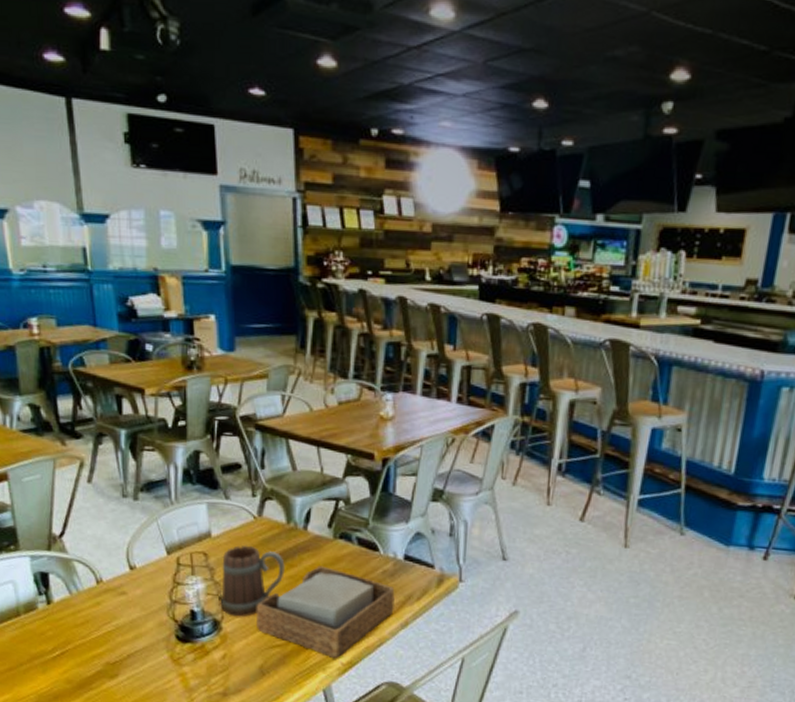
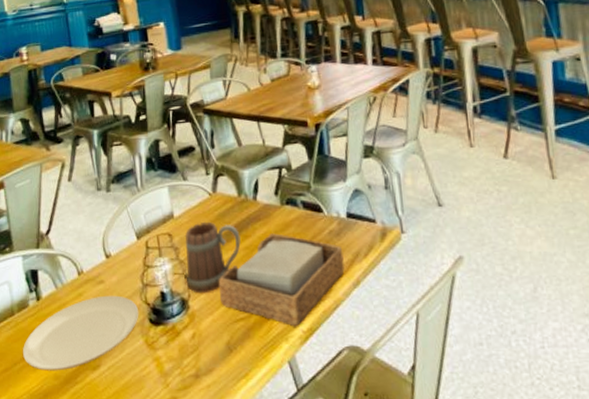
plate: none [30,607,165,676] -> present [23,295,139,371]

